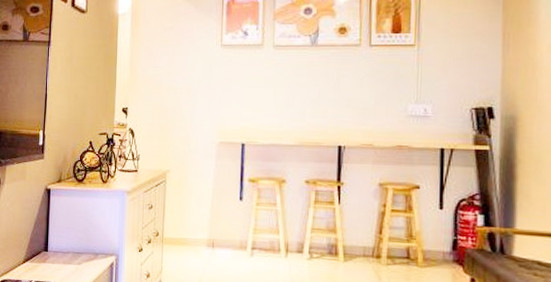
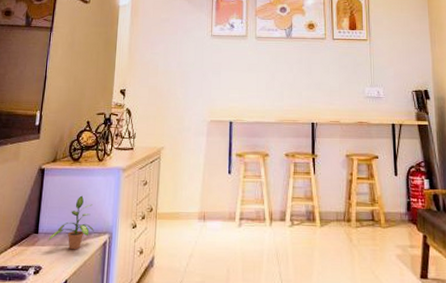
potted plant: none [57,216,101,269] -> present [48,195,94,250]

